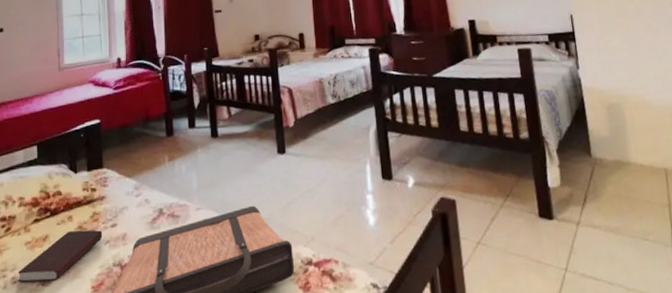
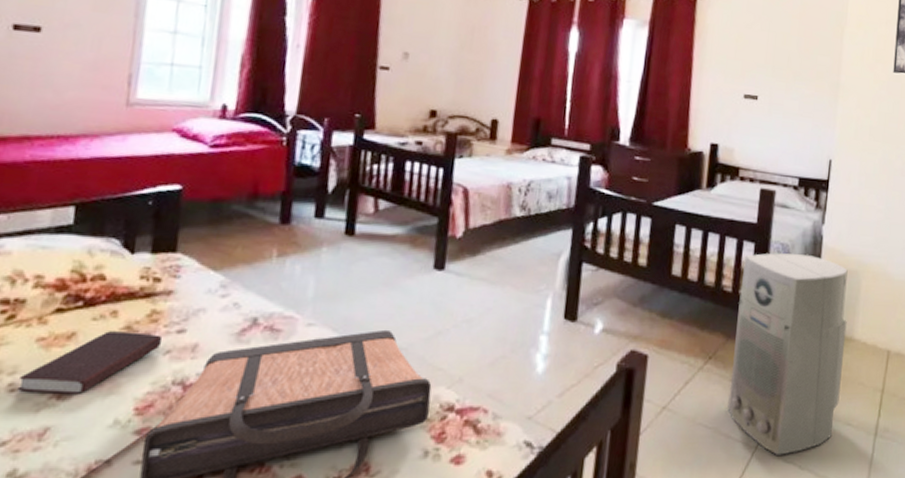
air purifier: none [517,96,632,274] -> present [727,253,848,455]

